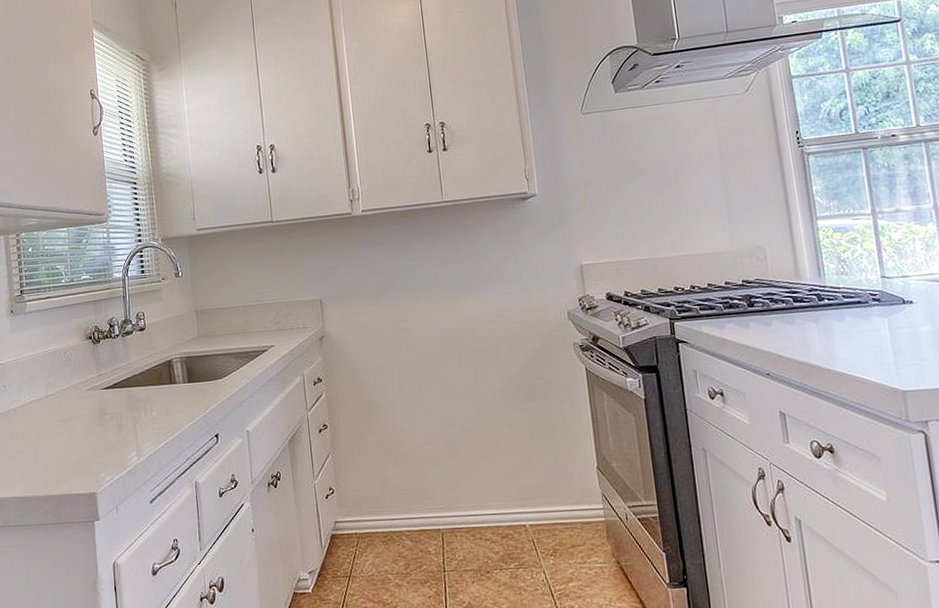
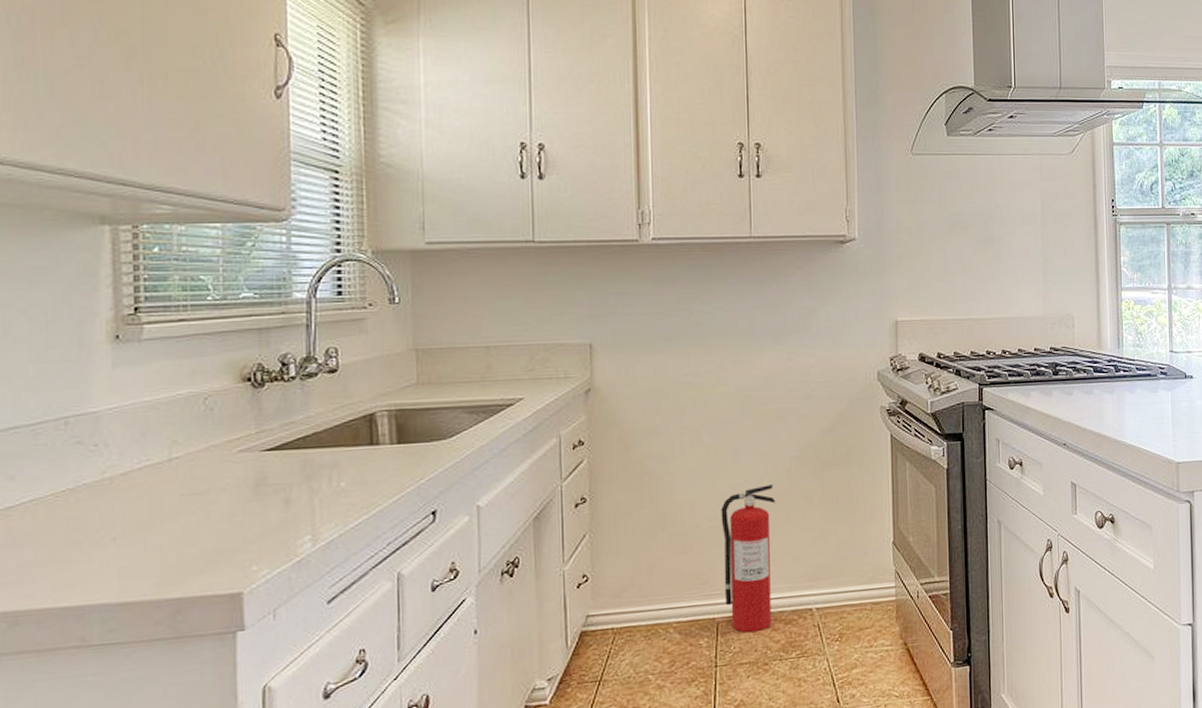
fire extinguisher: none [437,414,490,544] -> present [721,484,776,633]

